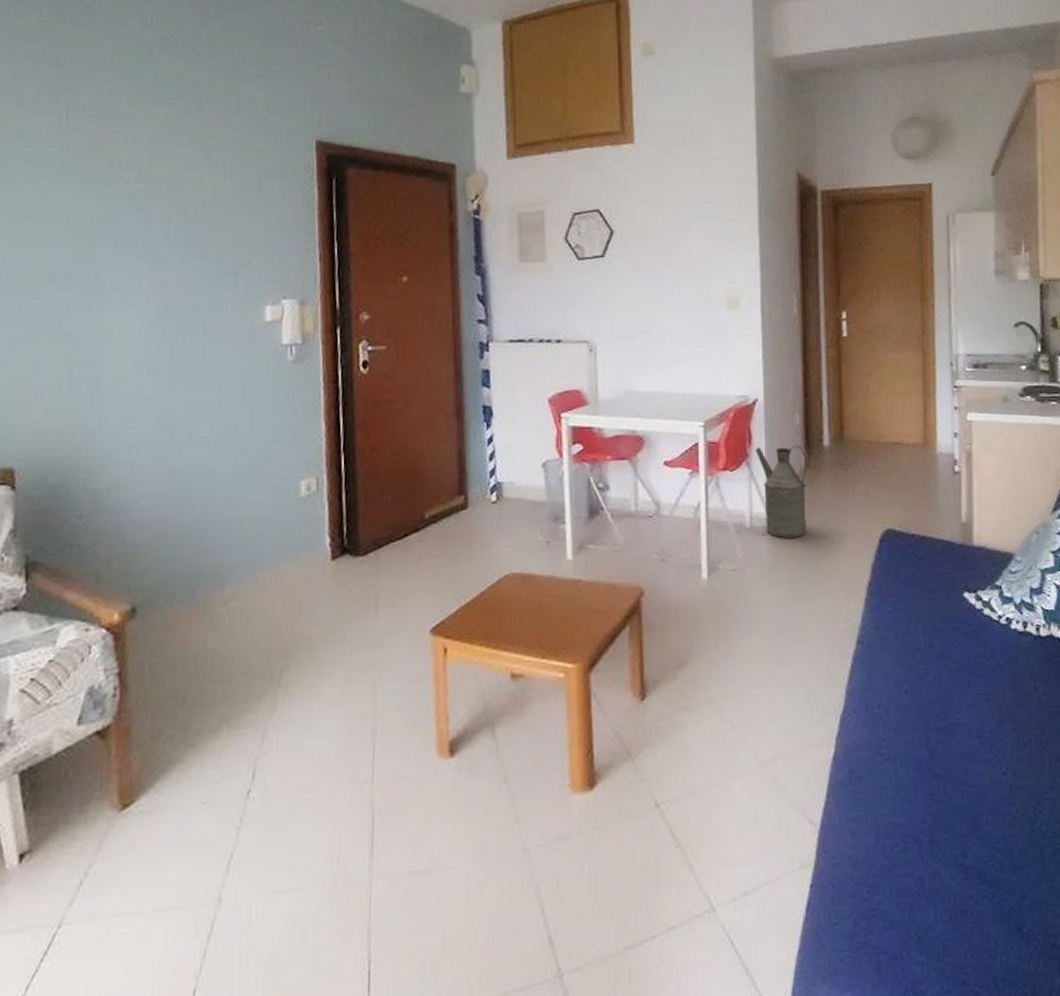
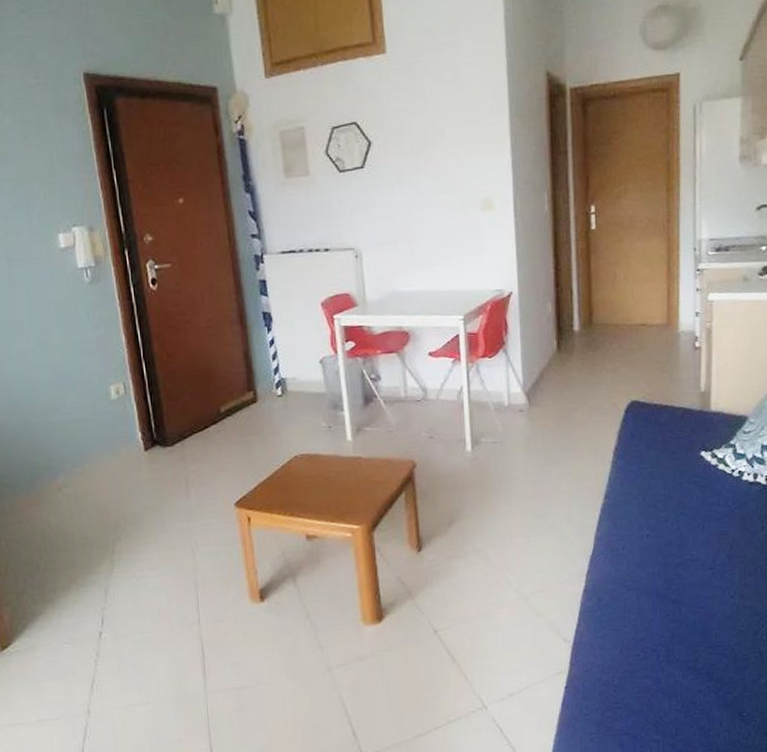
watering can: present [755,444,809,538] -> none [511,331,561,413]

